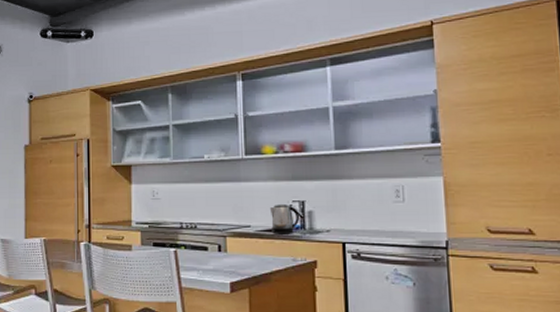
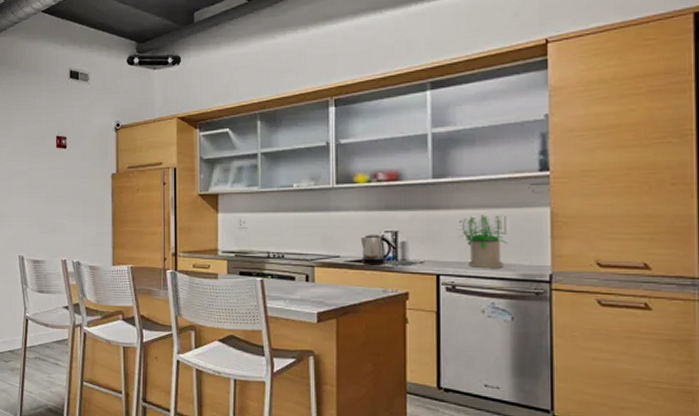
potted plant: none [360,184,406,237] -> present [458,215,508,269]

